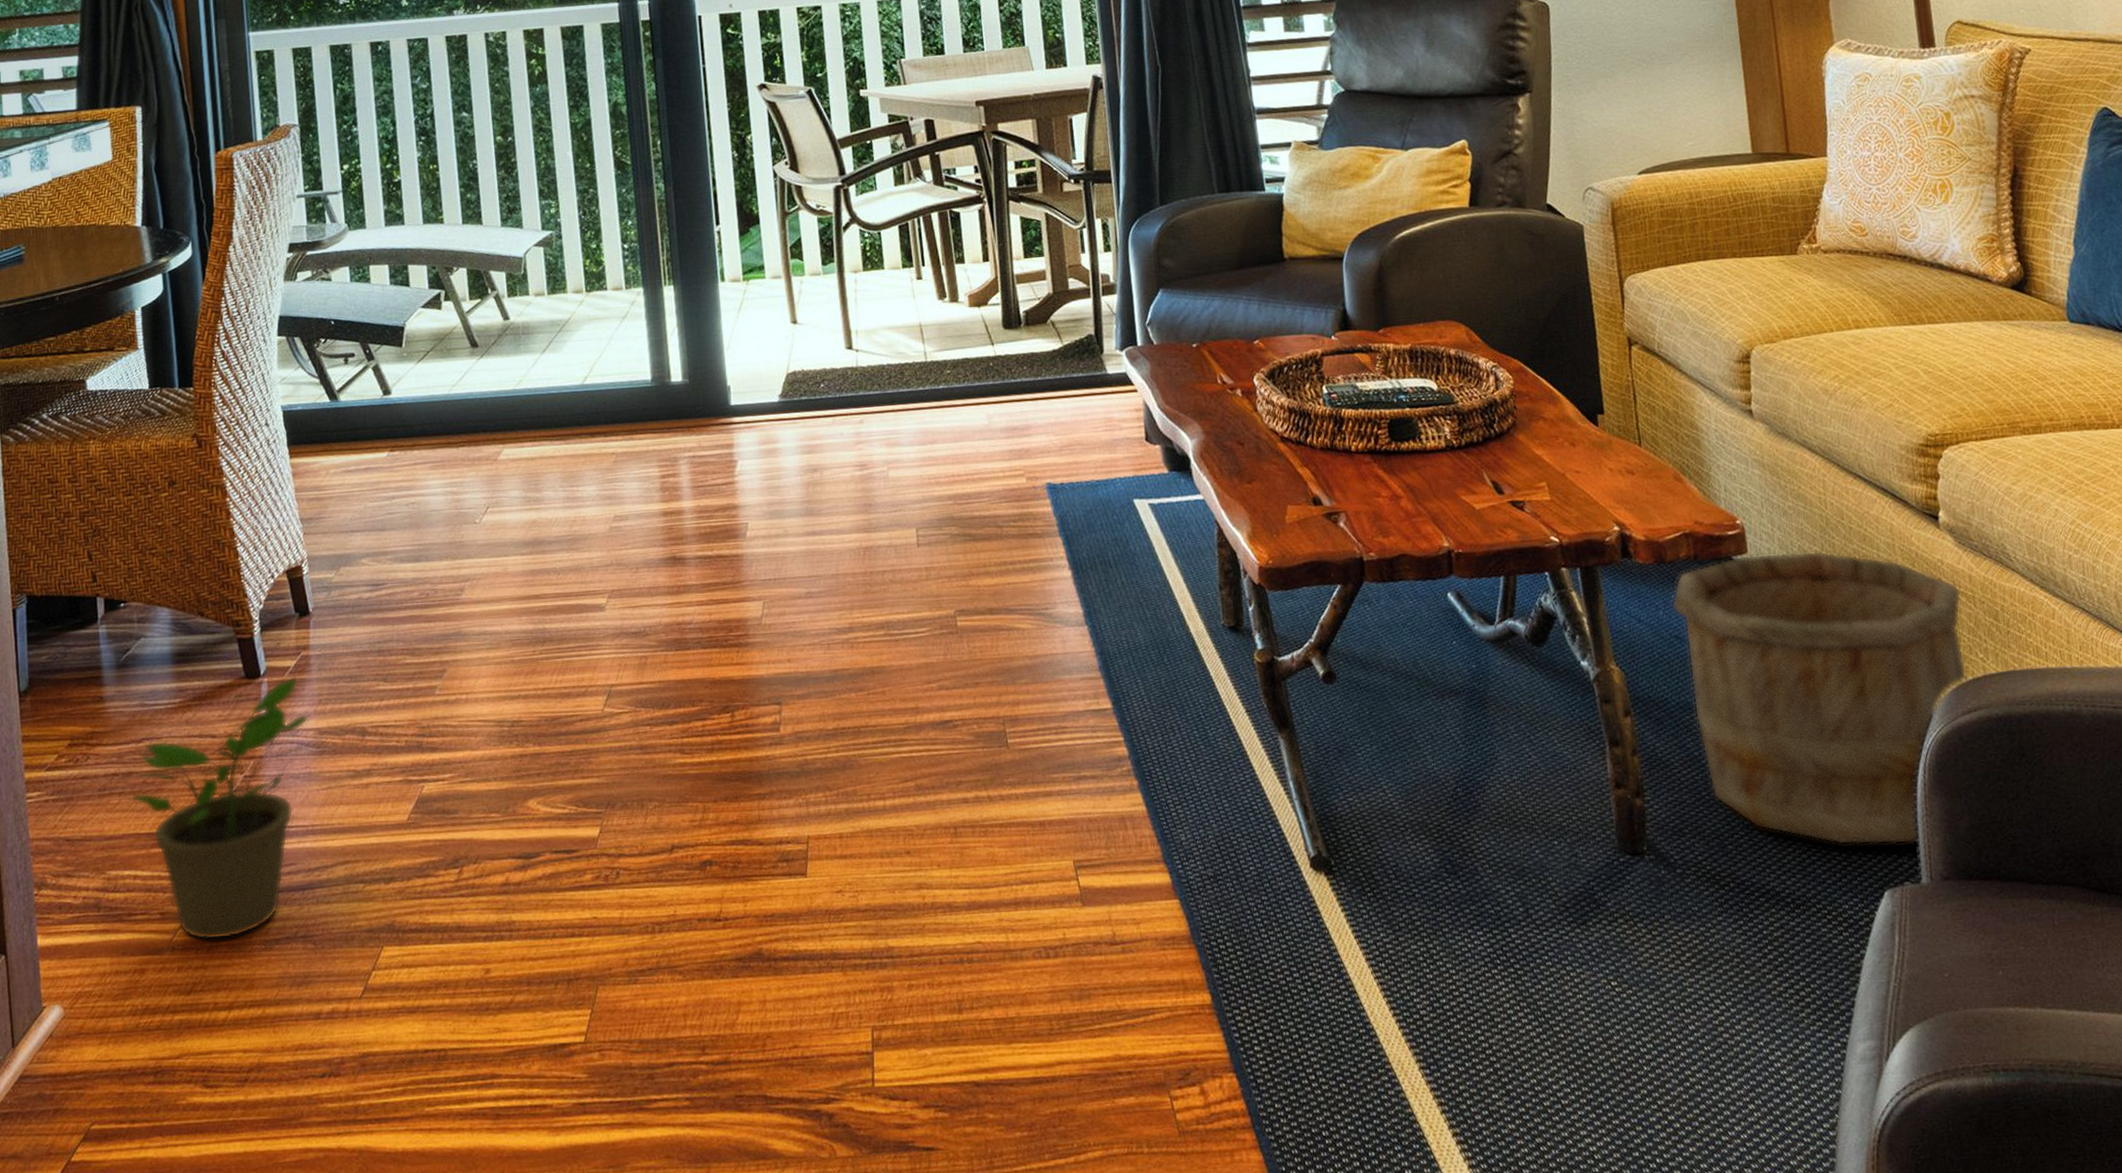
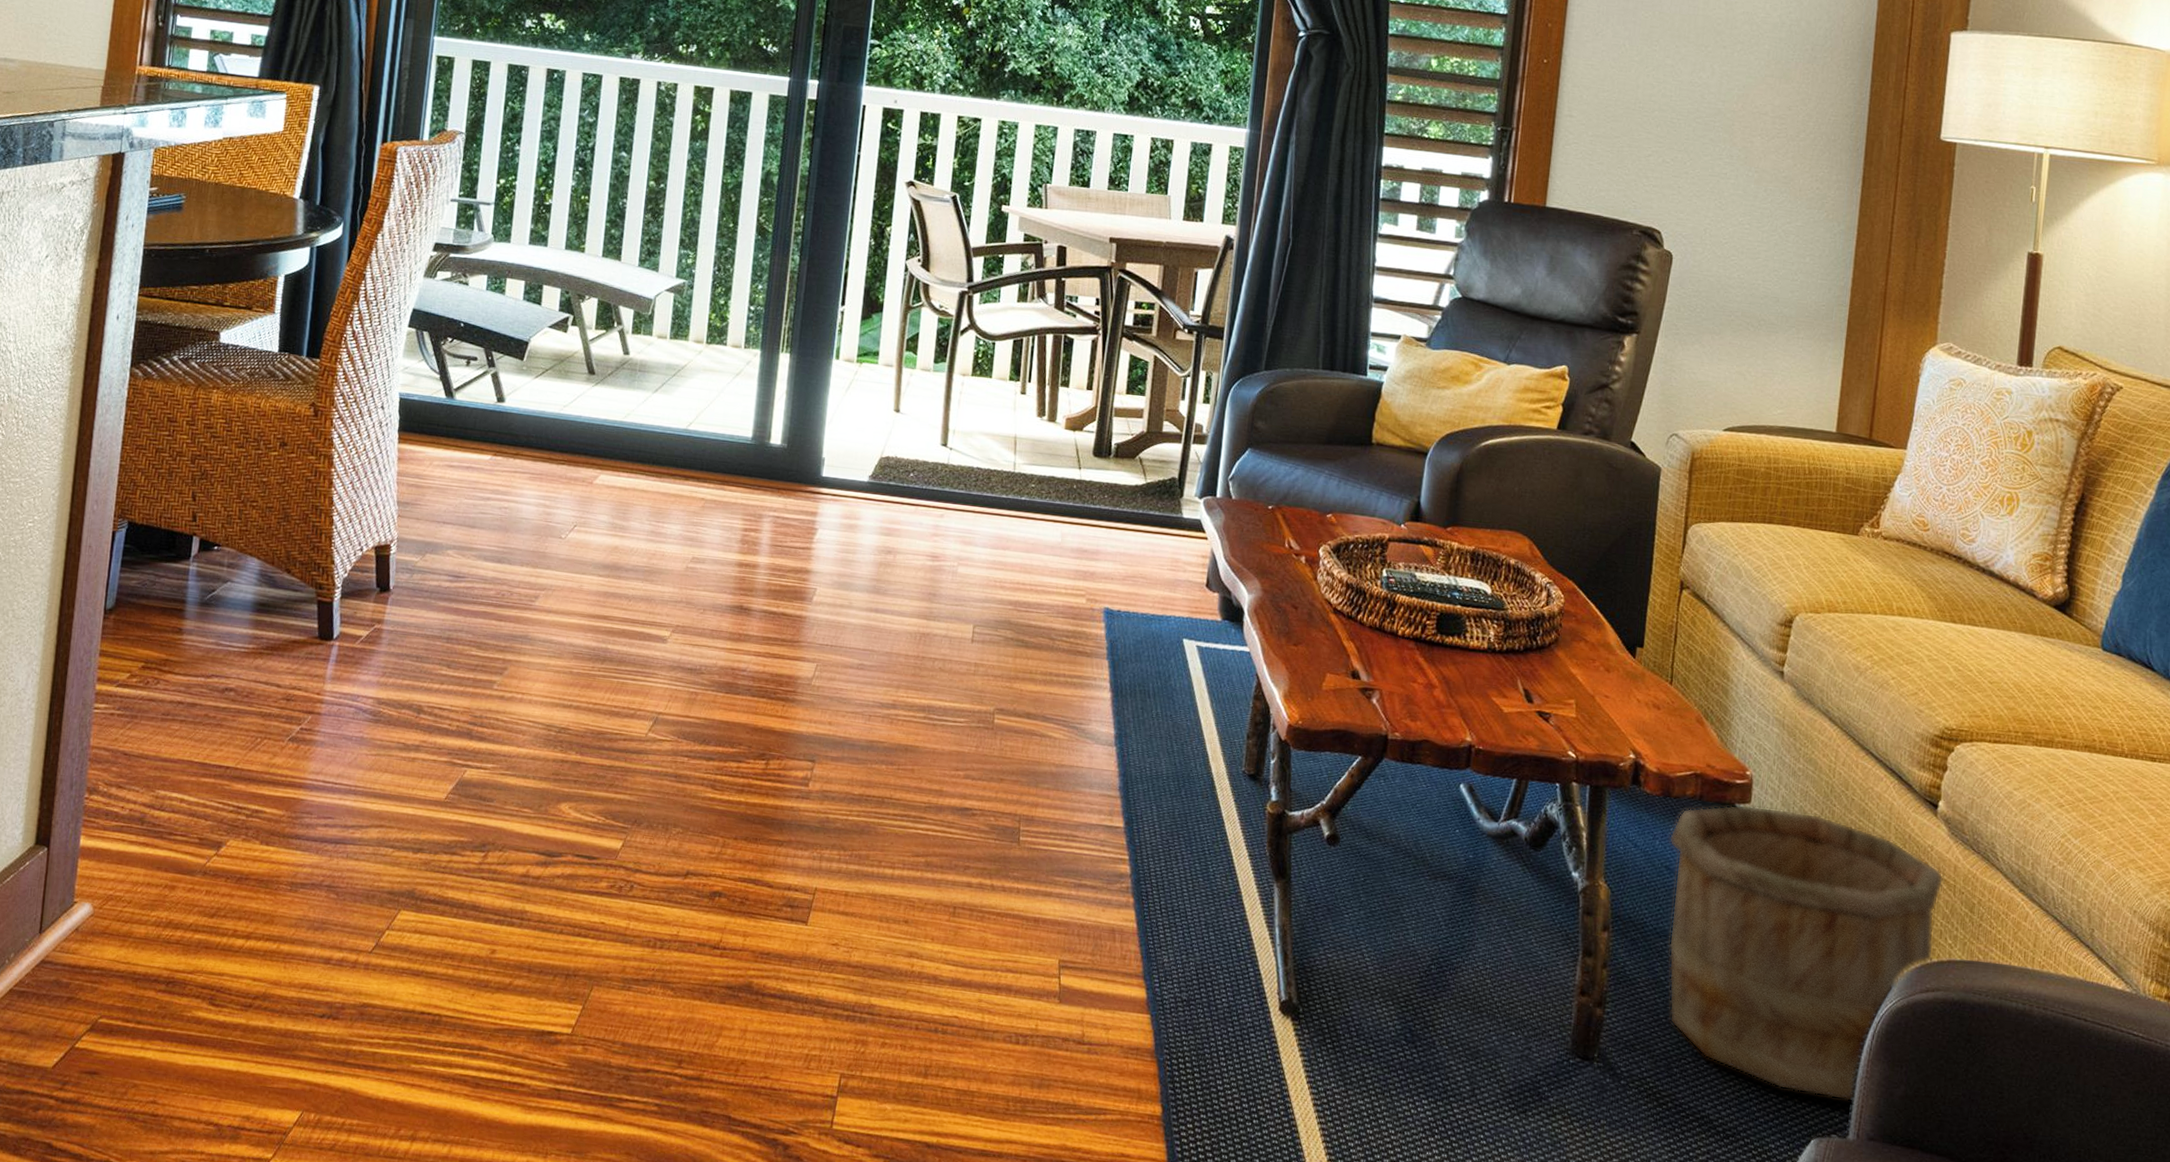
potted plant: present [132,676,310,941] -> none [192,645,373,874]

